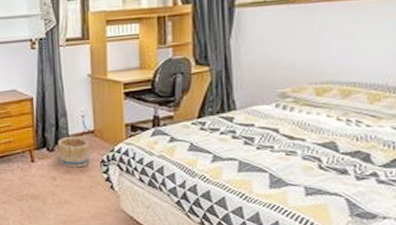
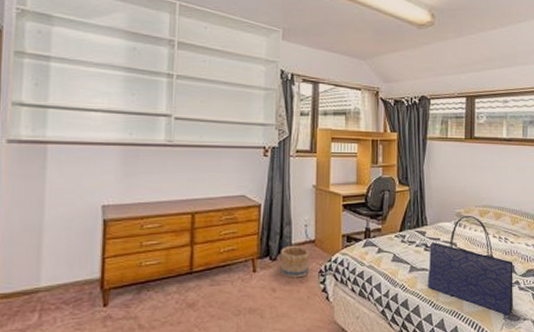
tote bag: none [233,94,369,213] -> present [425,215,514,316]

